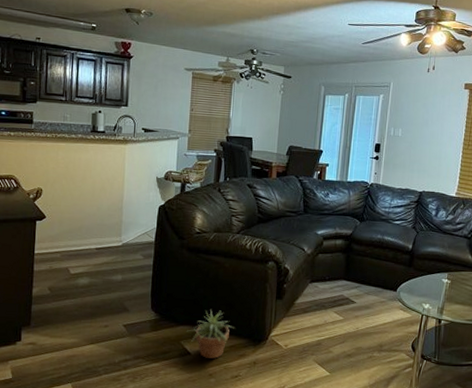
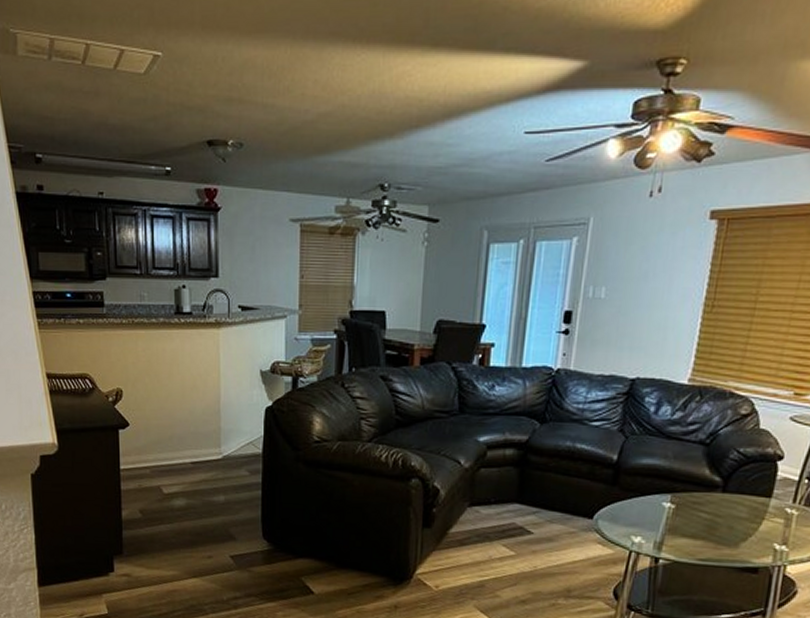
potted plant: present [187,310,234,359] -> none [308,539,368,600]

